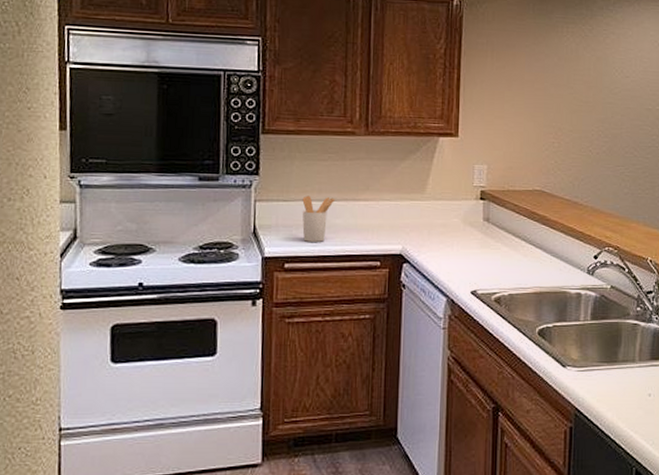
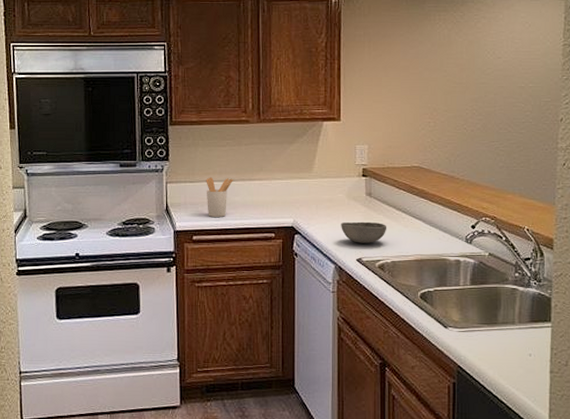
bowl: none [455,249,505,274] -> present [341,221,387,243]

